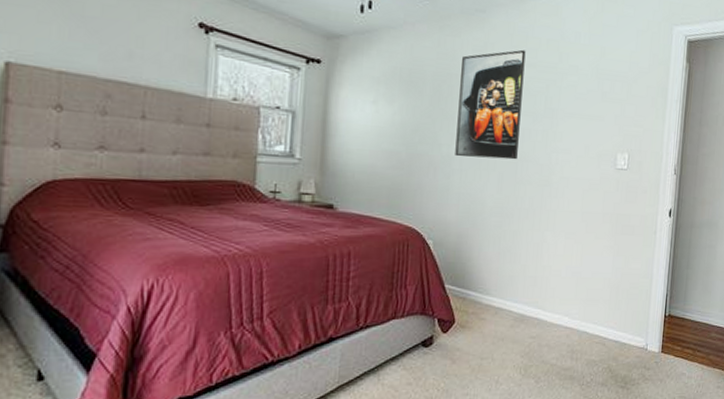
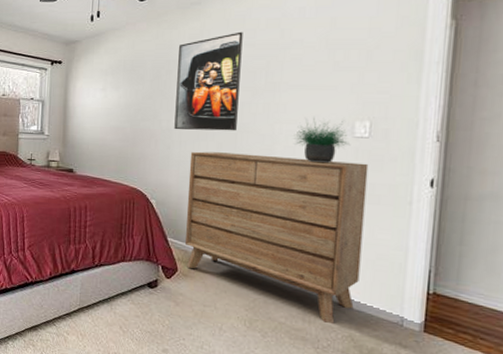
dresser: none [464,182,626,357] -> present [185,151,369,323]
potted plant: none [568,148,613,196] -> present [294,117,351,164]

